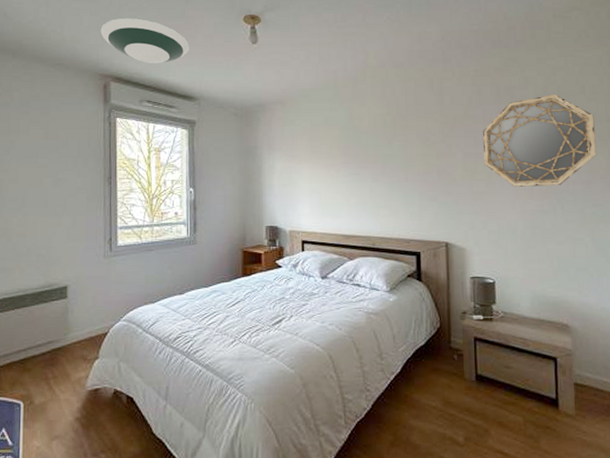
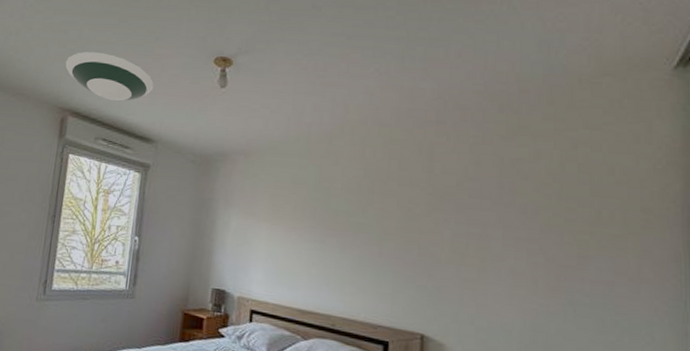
home mirror: present [483,95,597,187] -> none [478,173,625,283]

